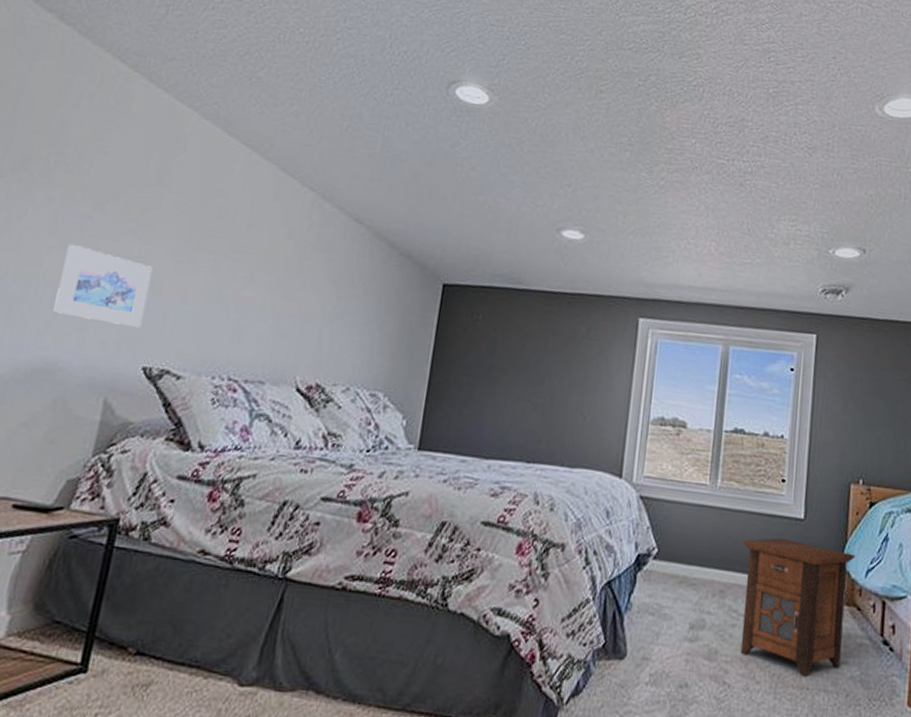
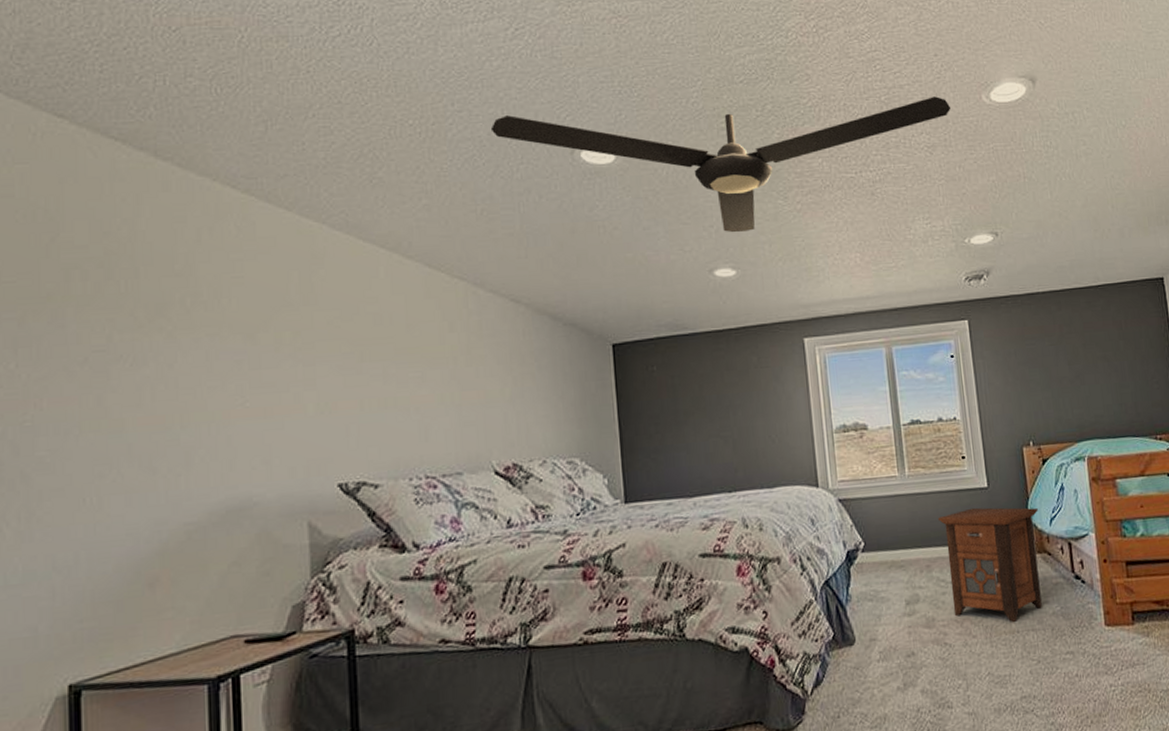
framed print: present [53,244,153,328] -> none [229,380,326,451]
ceiling fan: none [375,40,841,198] -> present [490,96,951,233]

